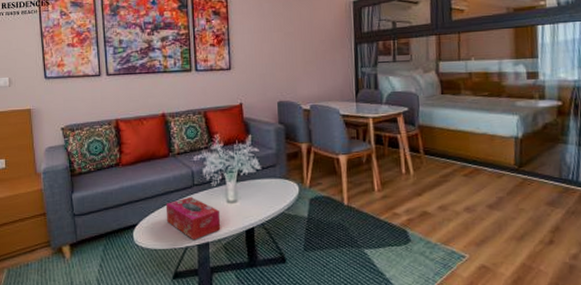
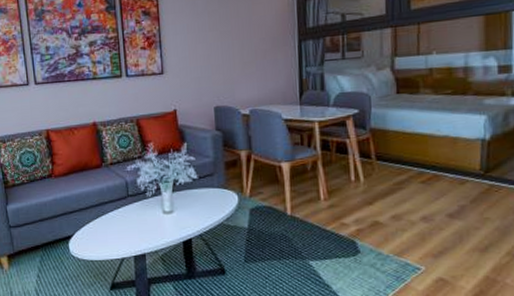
tissue box: present [165,196,221,241] -> none [100,207,158,252]

